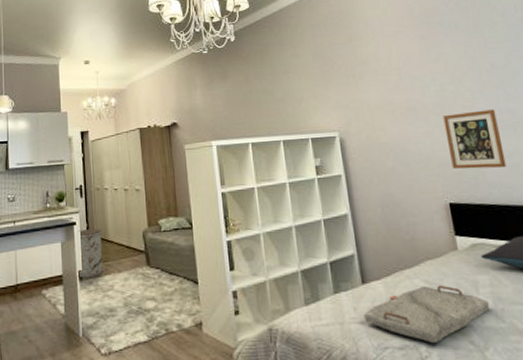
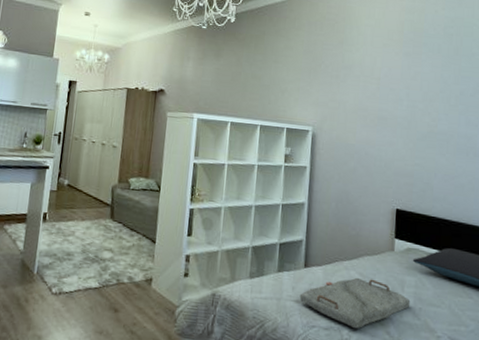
trash can: present [77,228,102,278] -> none [41,174,73,221]
picture frame: present [443,109,507,169] -> none [406,129,455,186]

